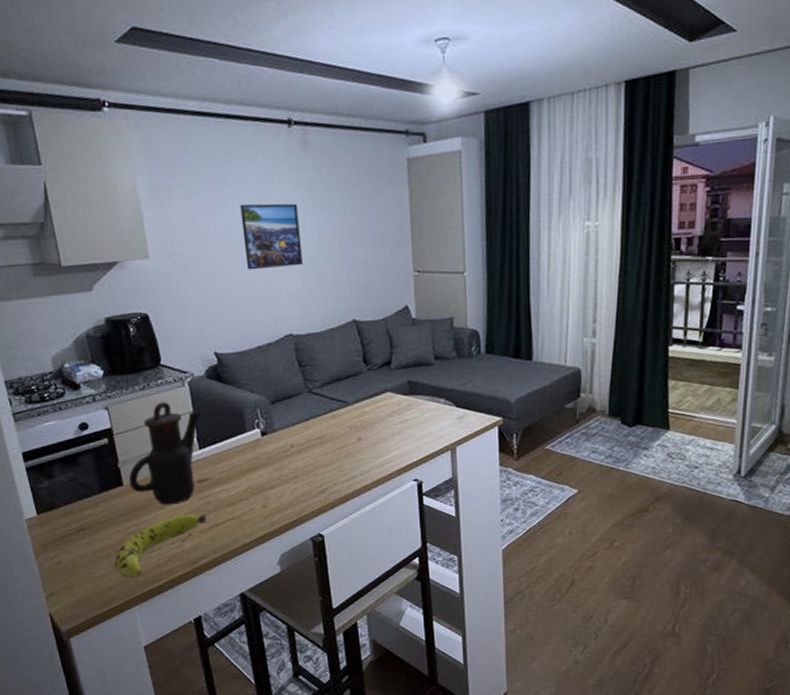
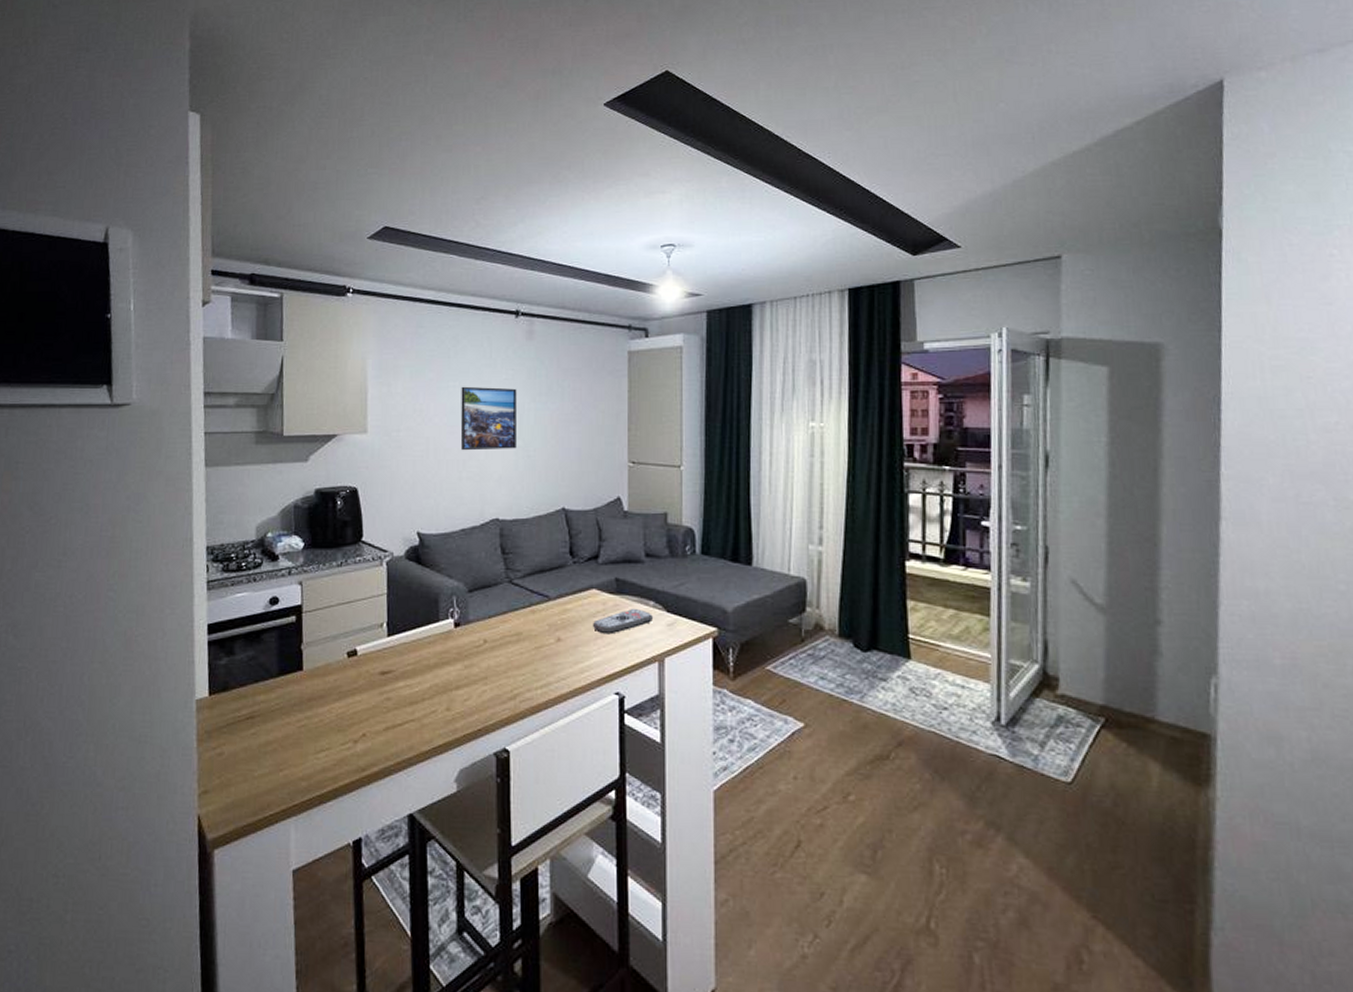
fruit: present [114,514,207,579] -> none [277,710,385,783]
teapot: present [128,402,203,505] -> none [309,581,397,698]
remote control: none [389,406,444,431] -> present [592,608,653,635]

